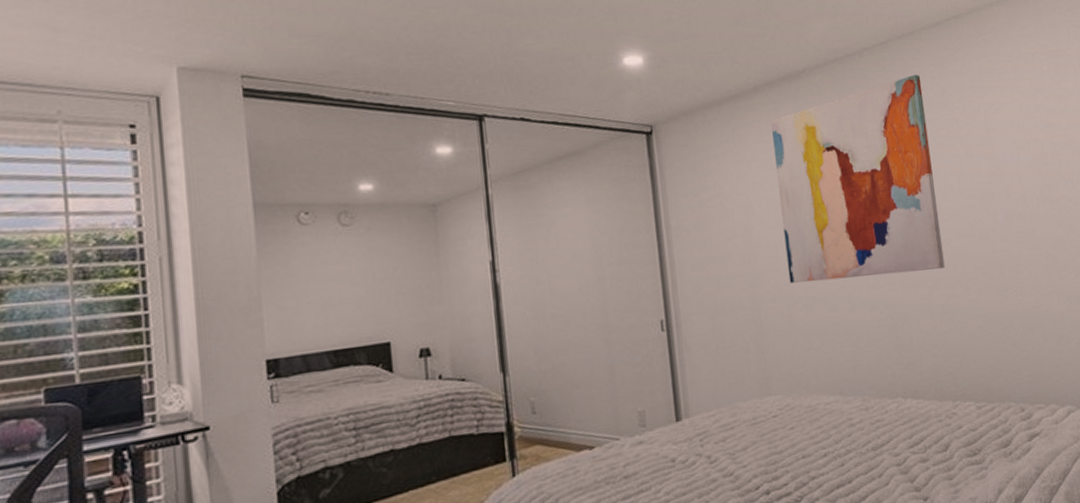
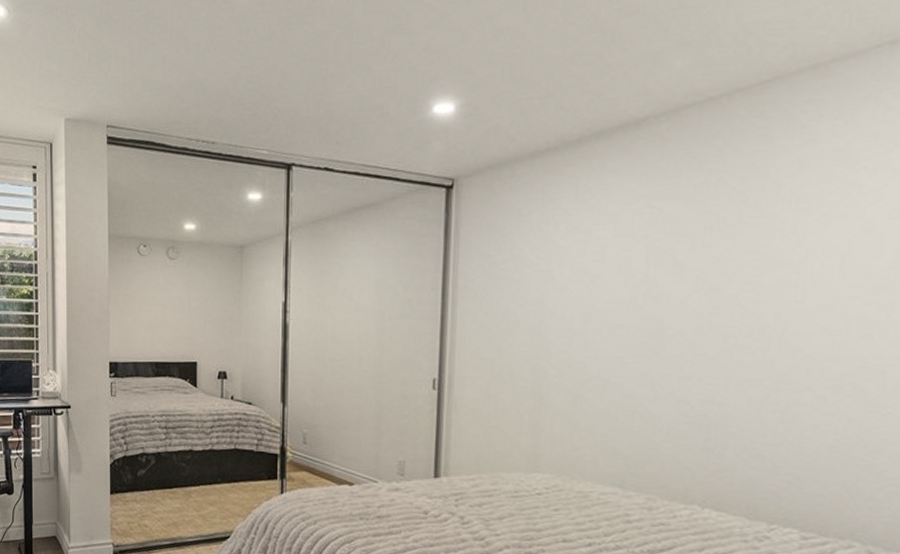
wall art: present [770,74,945,283] -> none [582,122,815,370]

